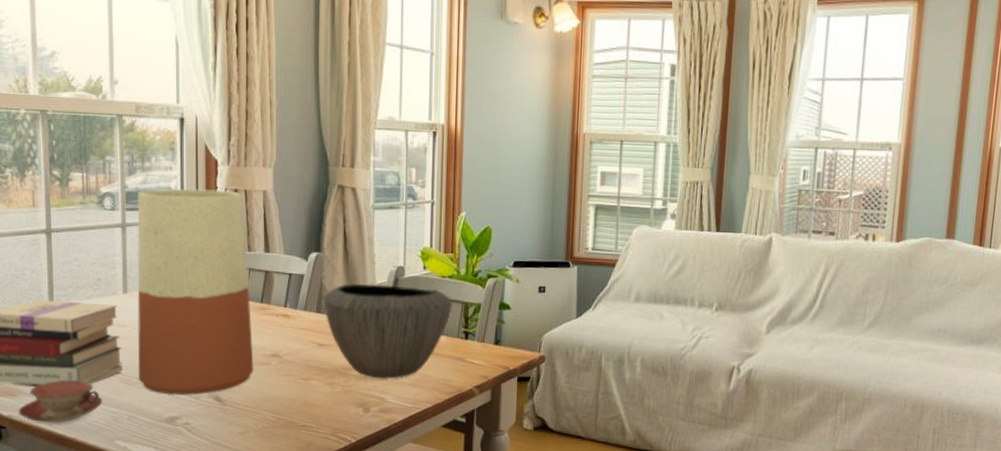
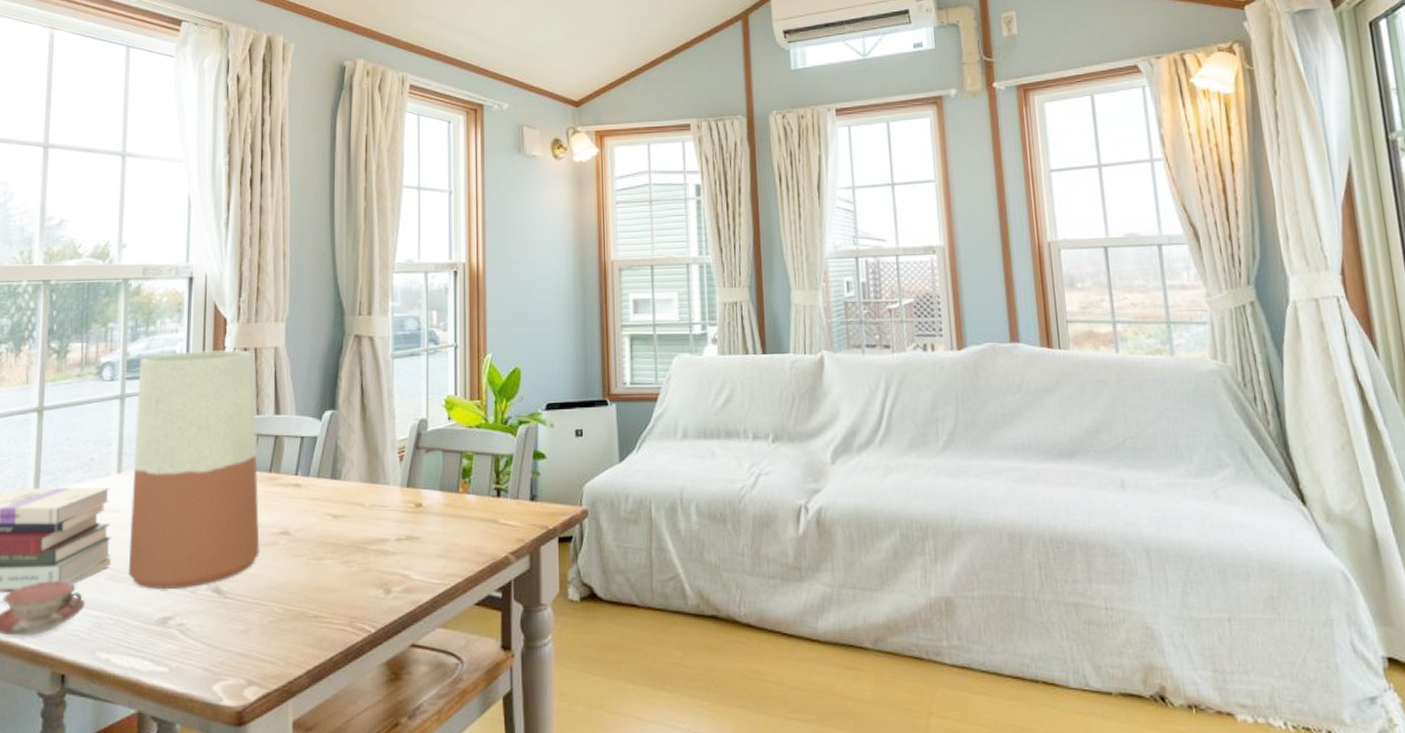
bowl: present [322,283,452,380] -> none [338,441,481,552]

